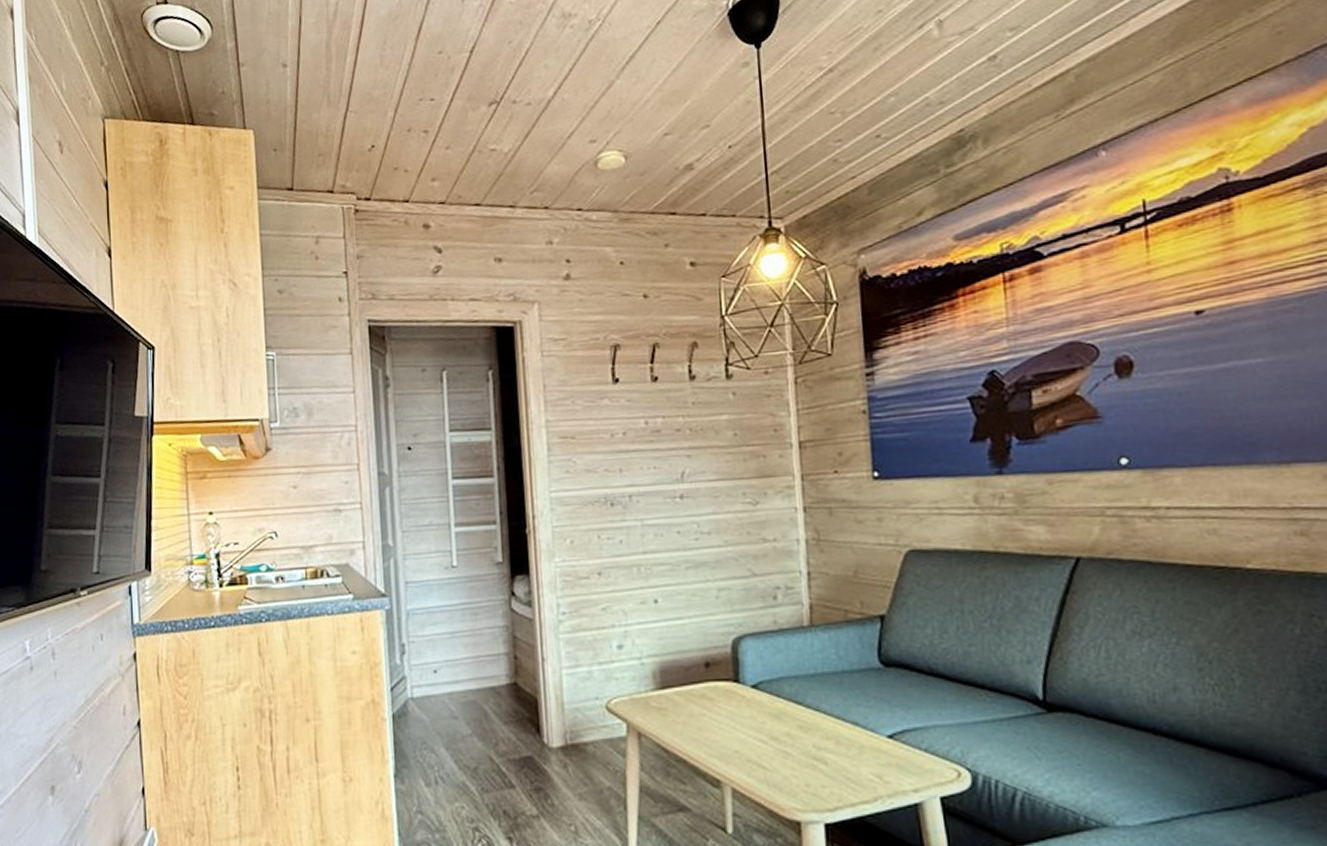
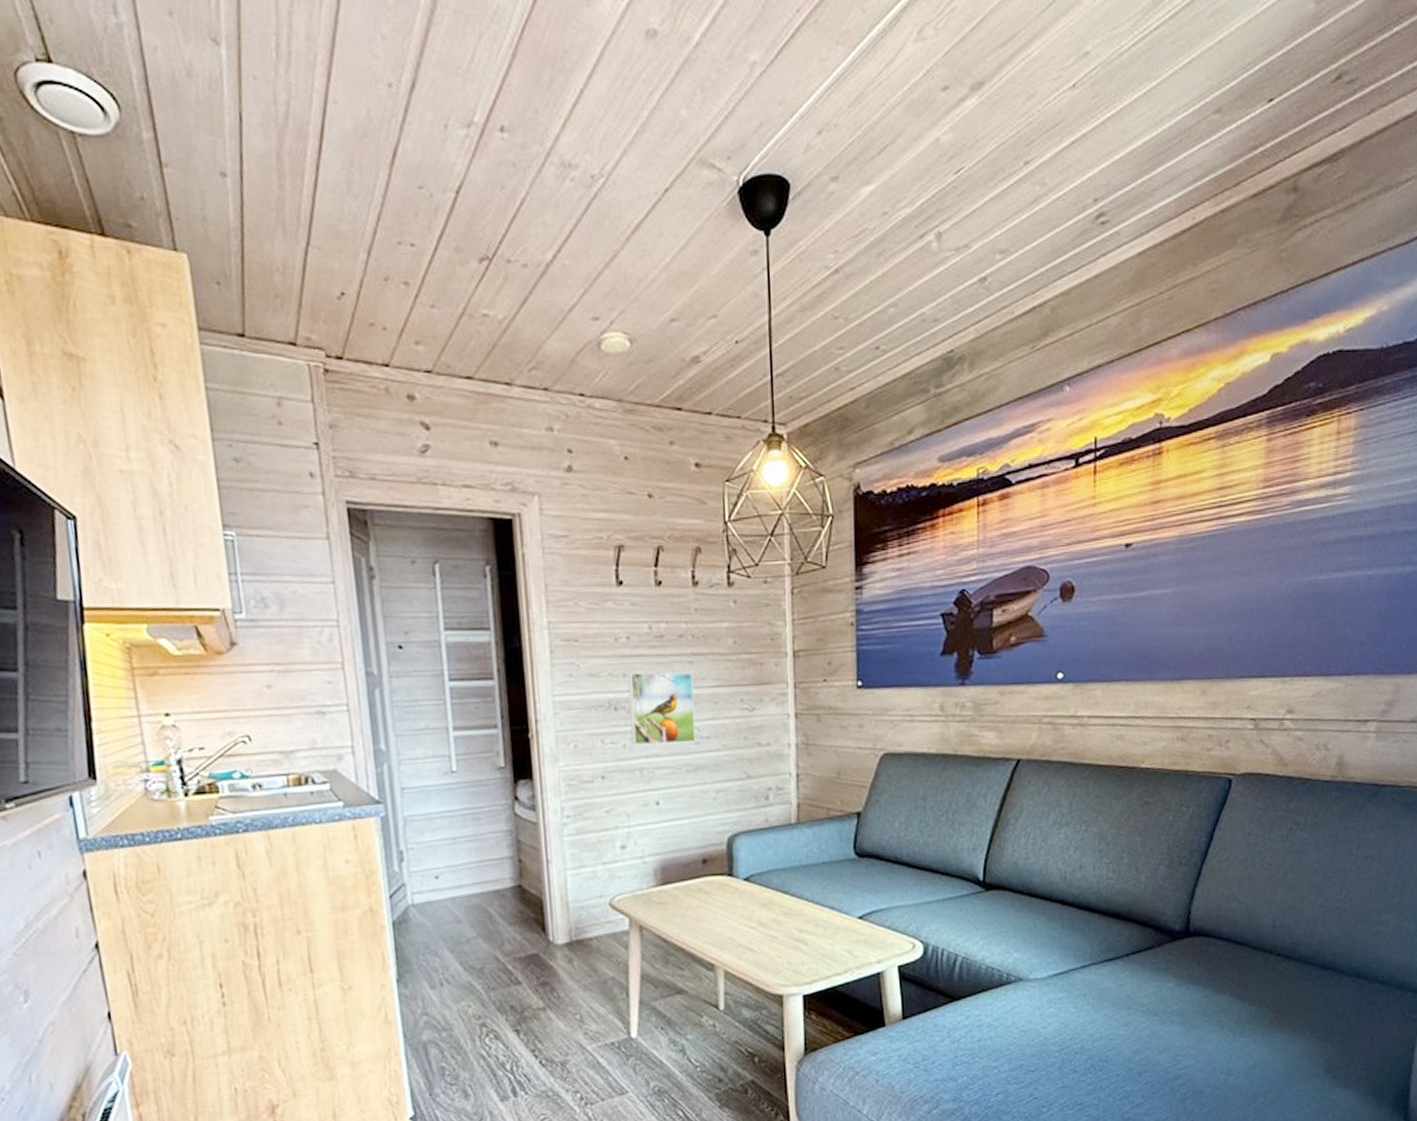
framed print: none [623,466,695,542] -> present [627,671,696,746]

